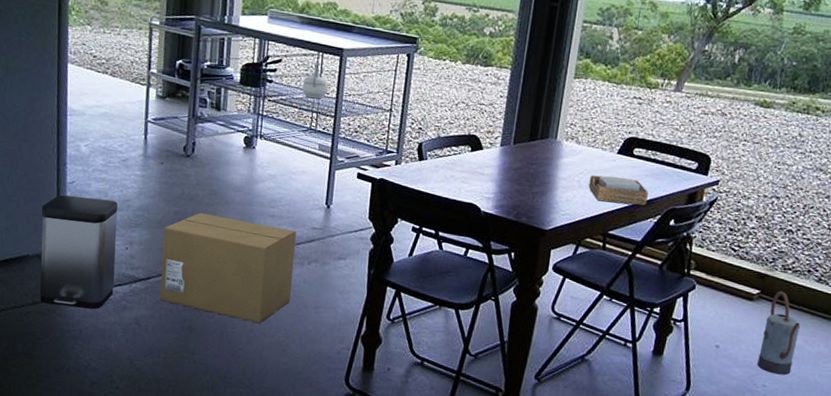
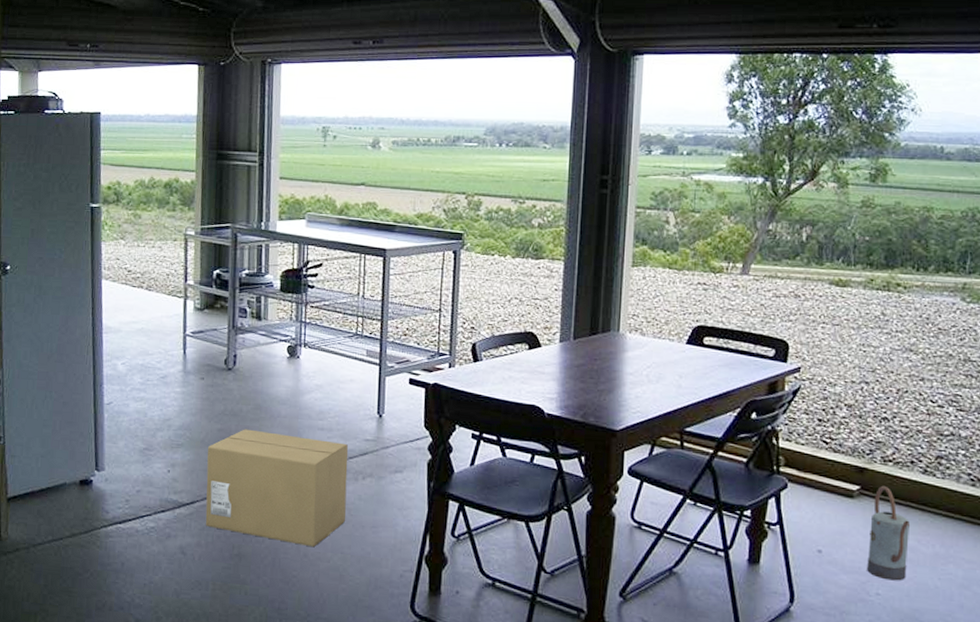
pedal bin: present [40,194,118,309] -> none [78,417,158,539]
kettle: present [302,62,328,99] -> none [345,264,372,303]
napkin holder: present [588,175,648,206] -> none [658,368,724,399]

